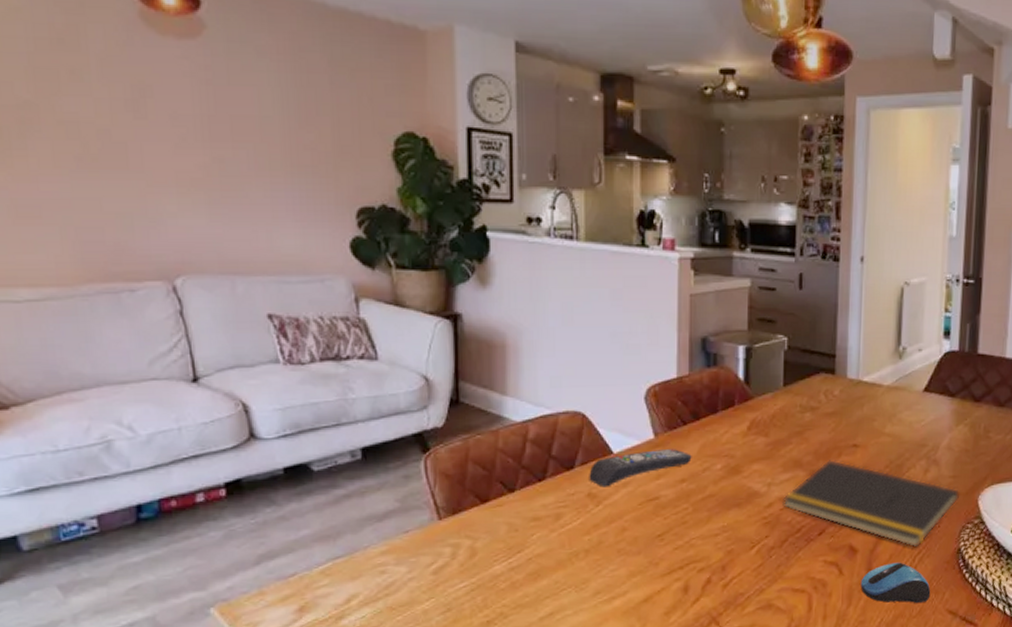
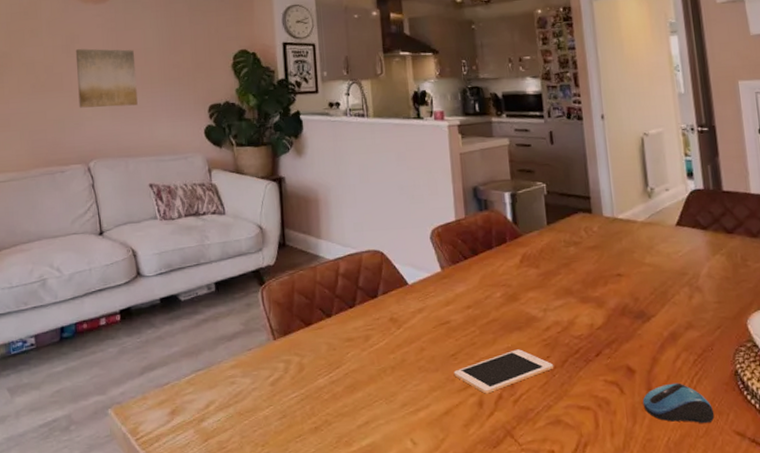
wall art: none [147,108,249,200] -> present [75,48,138,108]
remote control: present [589,449,692,488] -> none [390,280,475,313]
cell phone: none [658,528,772,578] -> present [453,349,554,394]
notepad: present [783,460,959,548] -> none [558,288,728,369]

